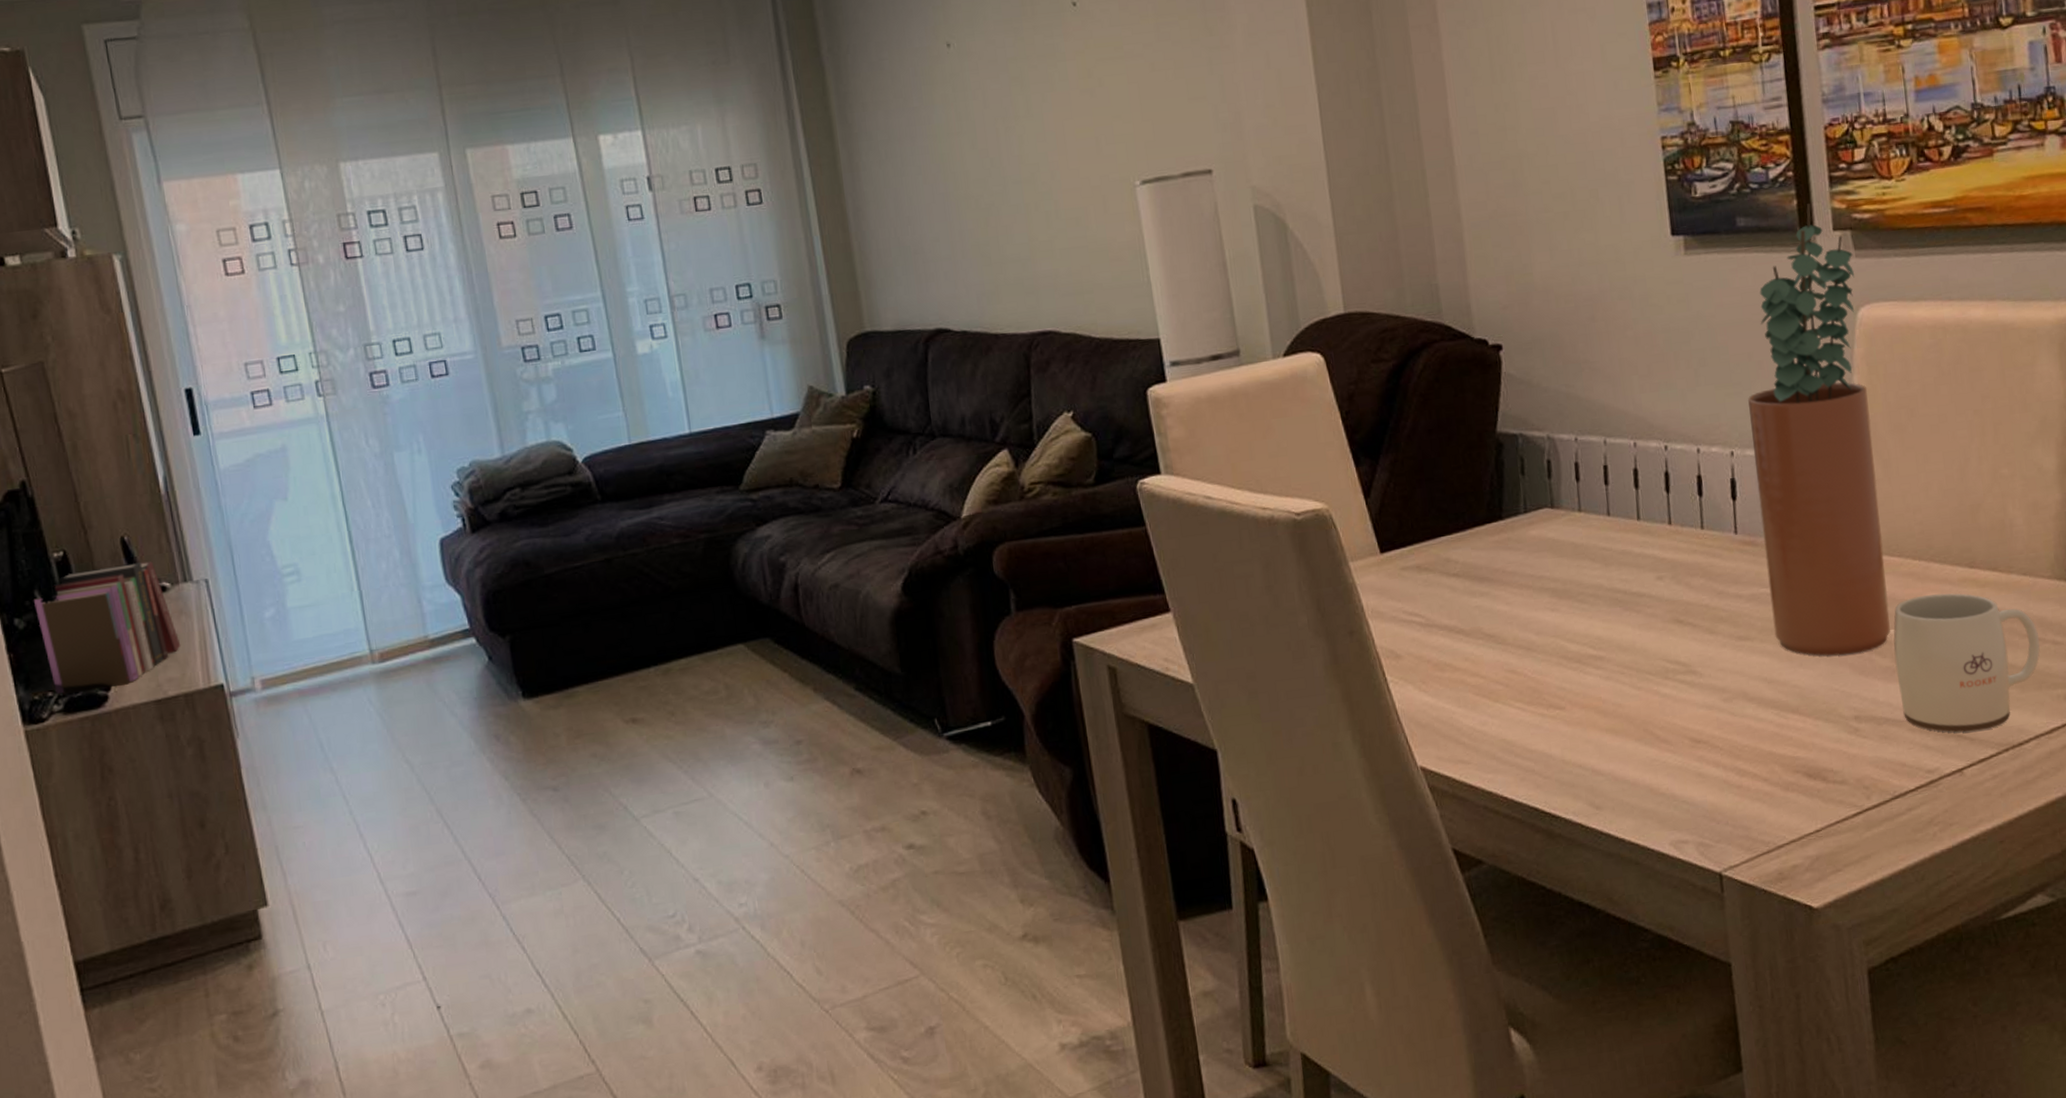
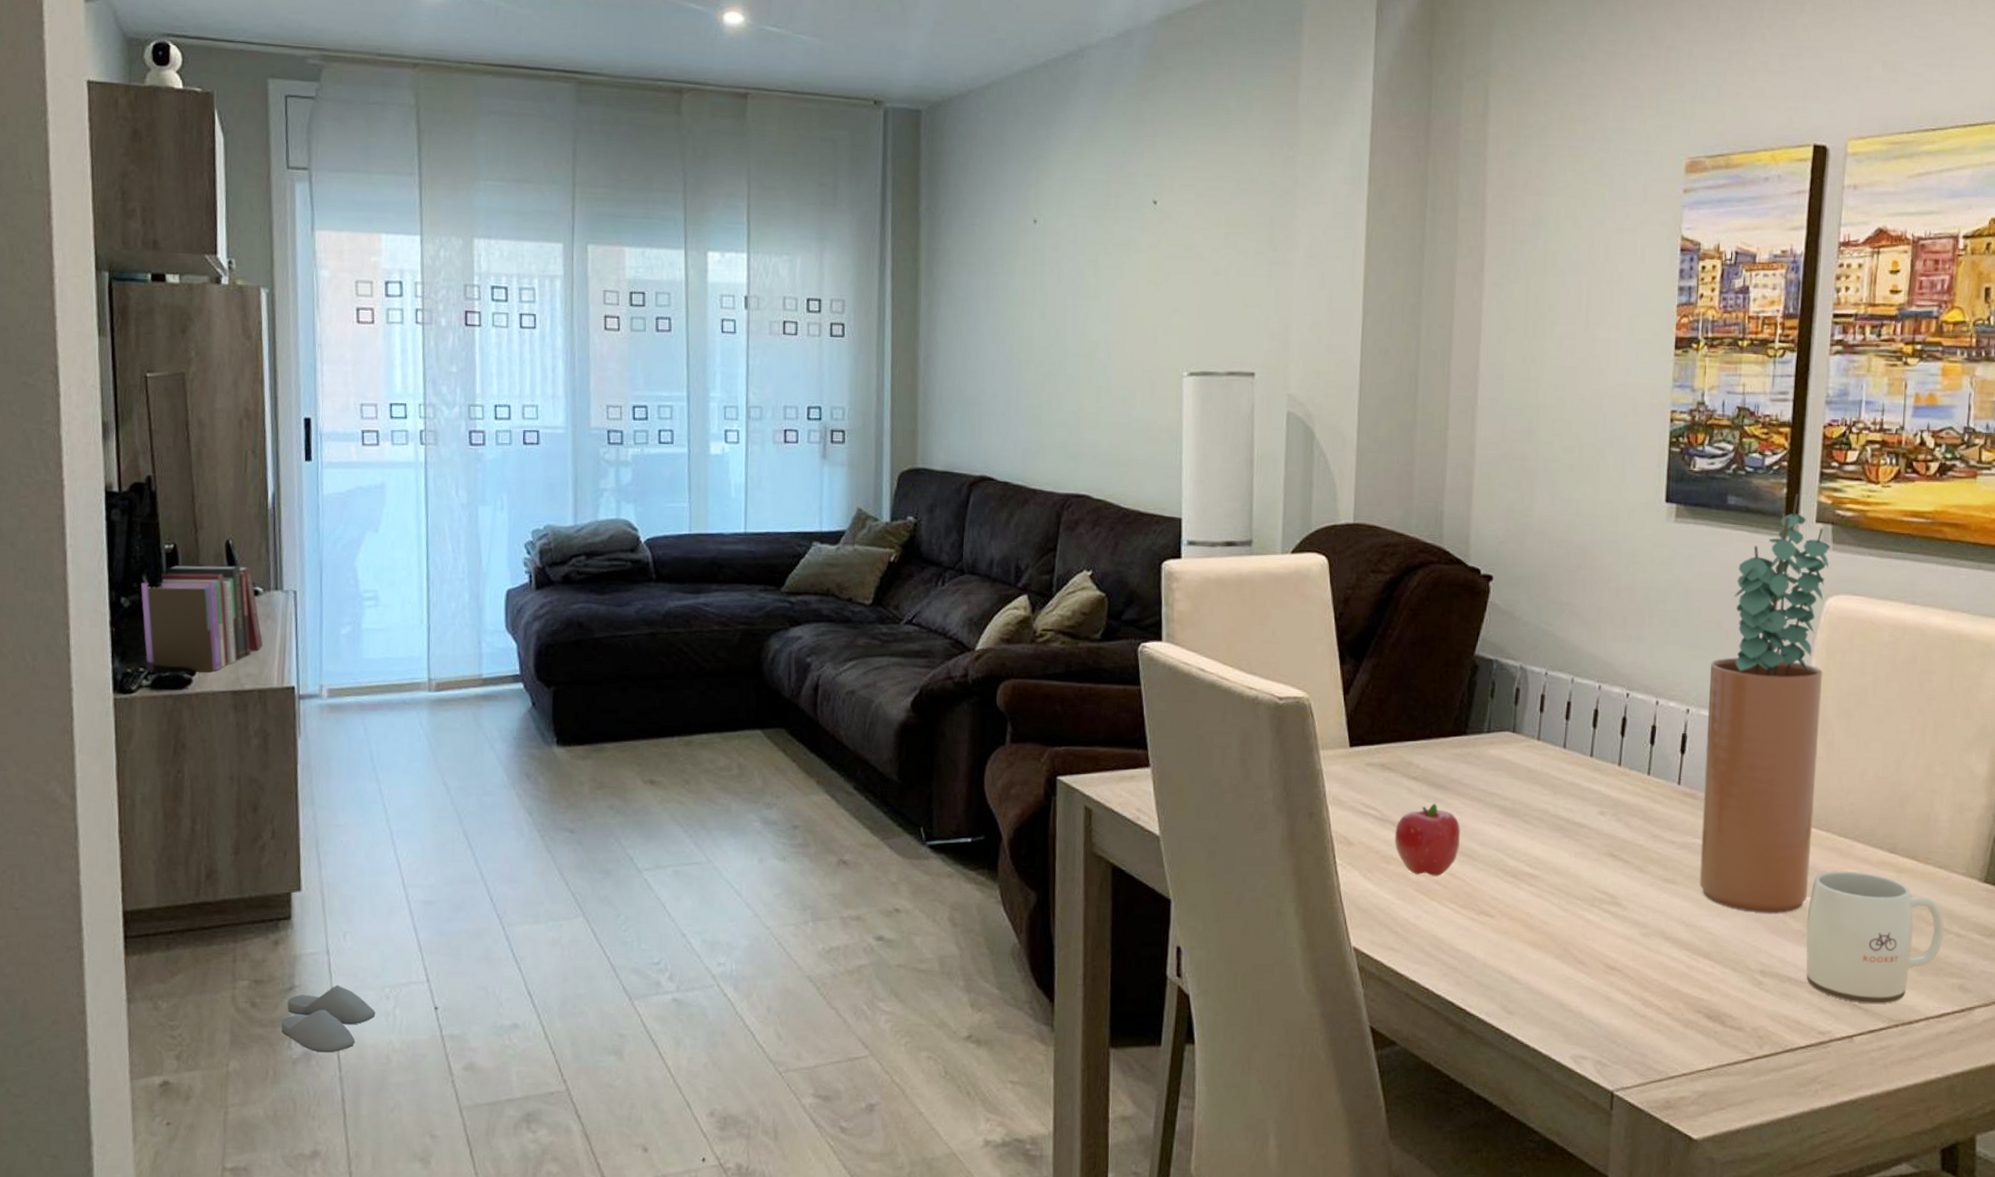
slippers: none [270,1001,373,1078] -> present [281,985,376,1053]
fruit: none [1443,598,1516,678] -> present [1394,803,1460,876]

